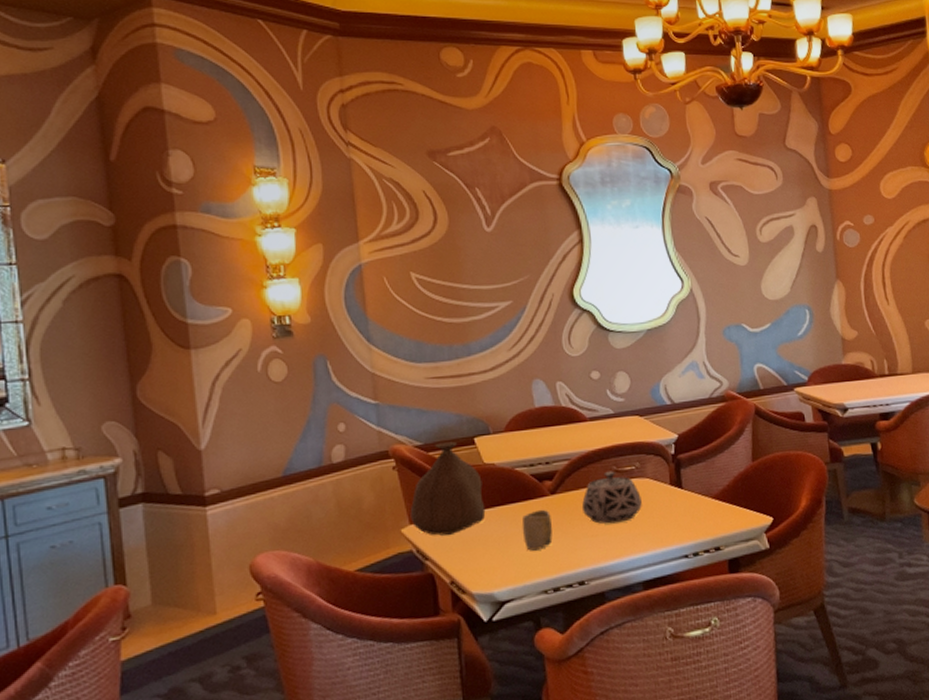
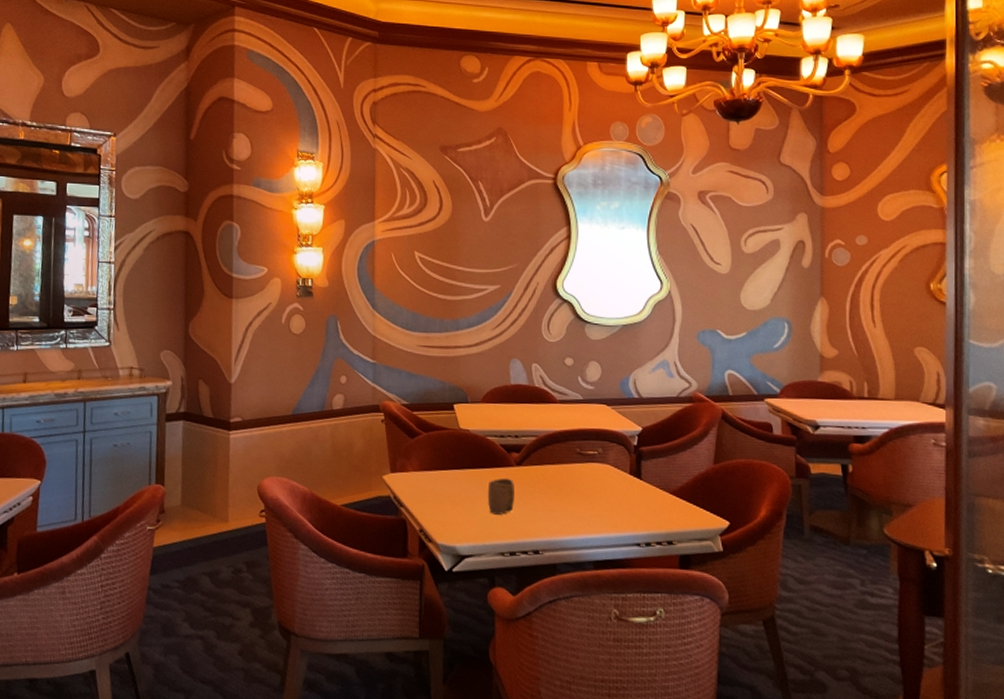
bag: present [410,441,486,536] -> none [391,404,457,487]
teapot: present [581,471,642,524] -> none [543,452,601,502]

